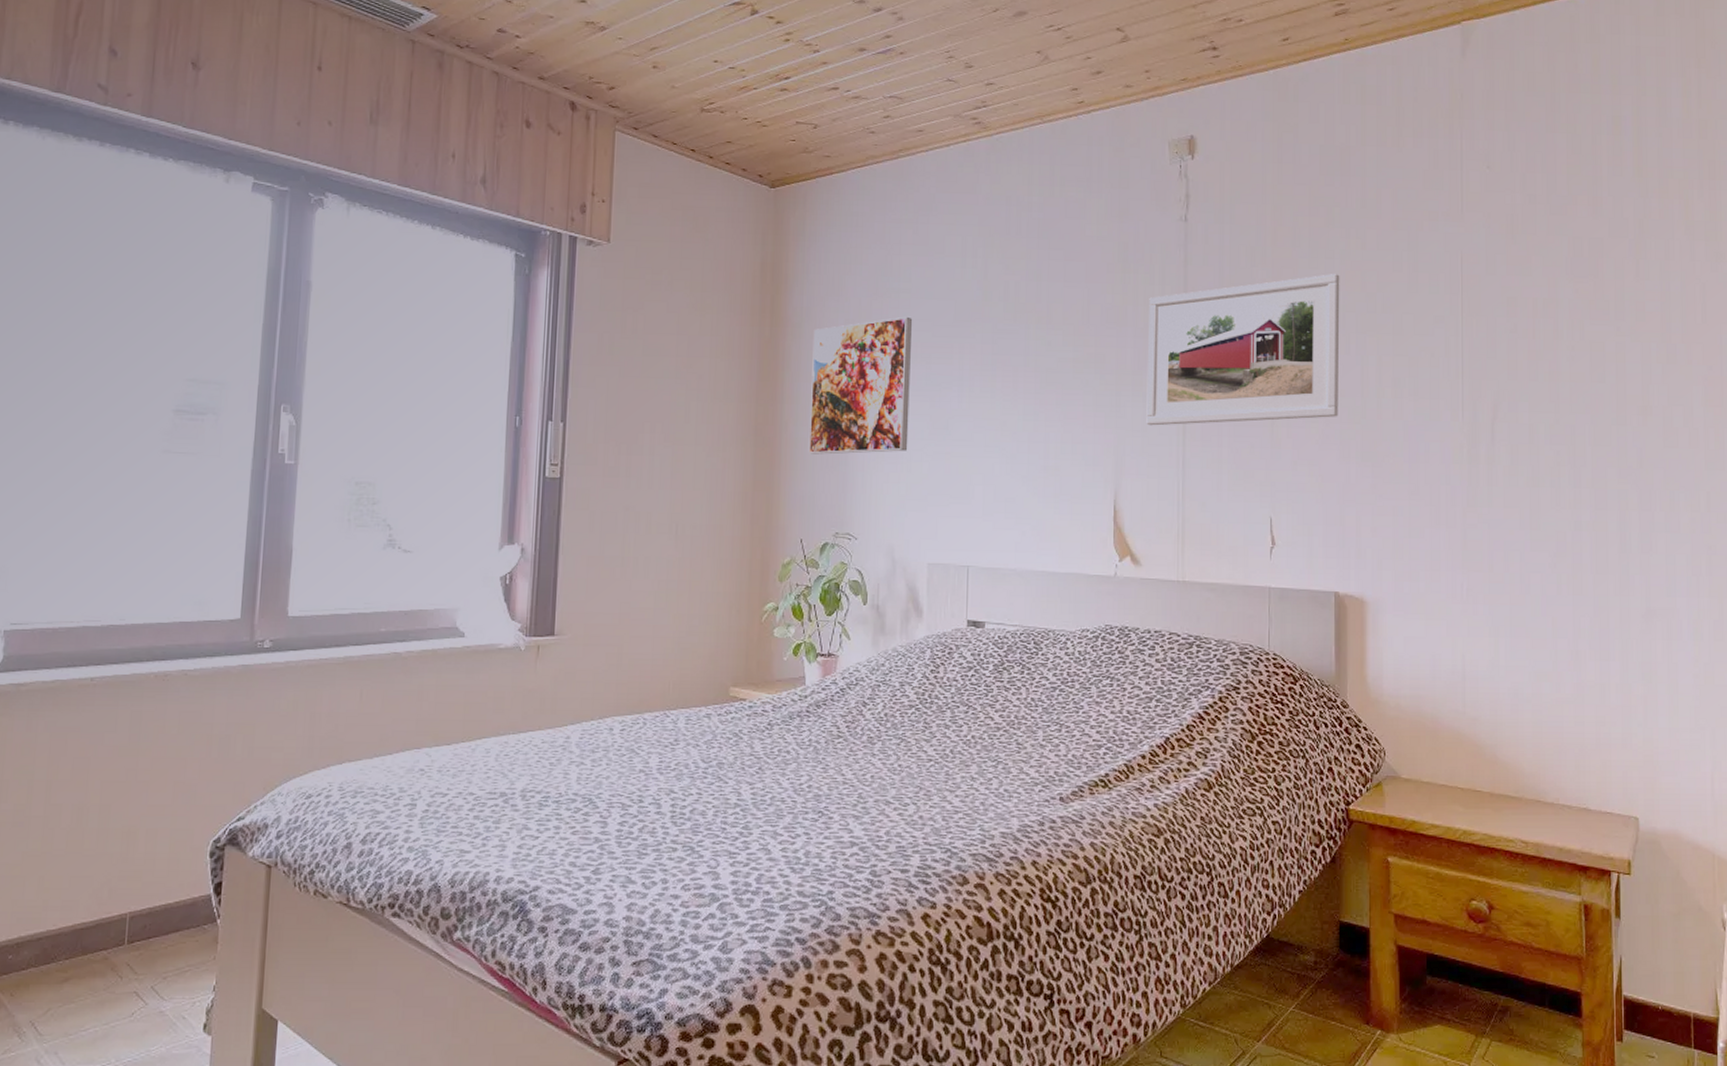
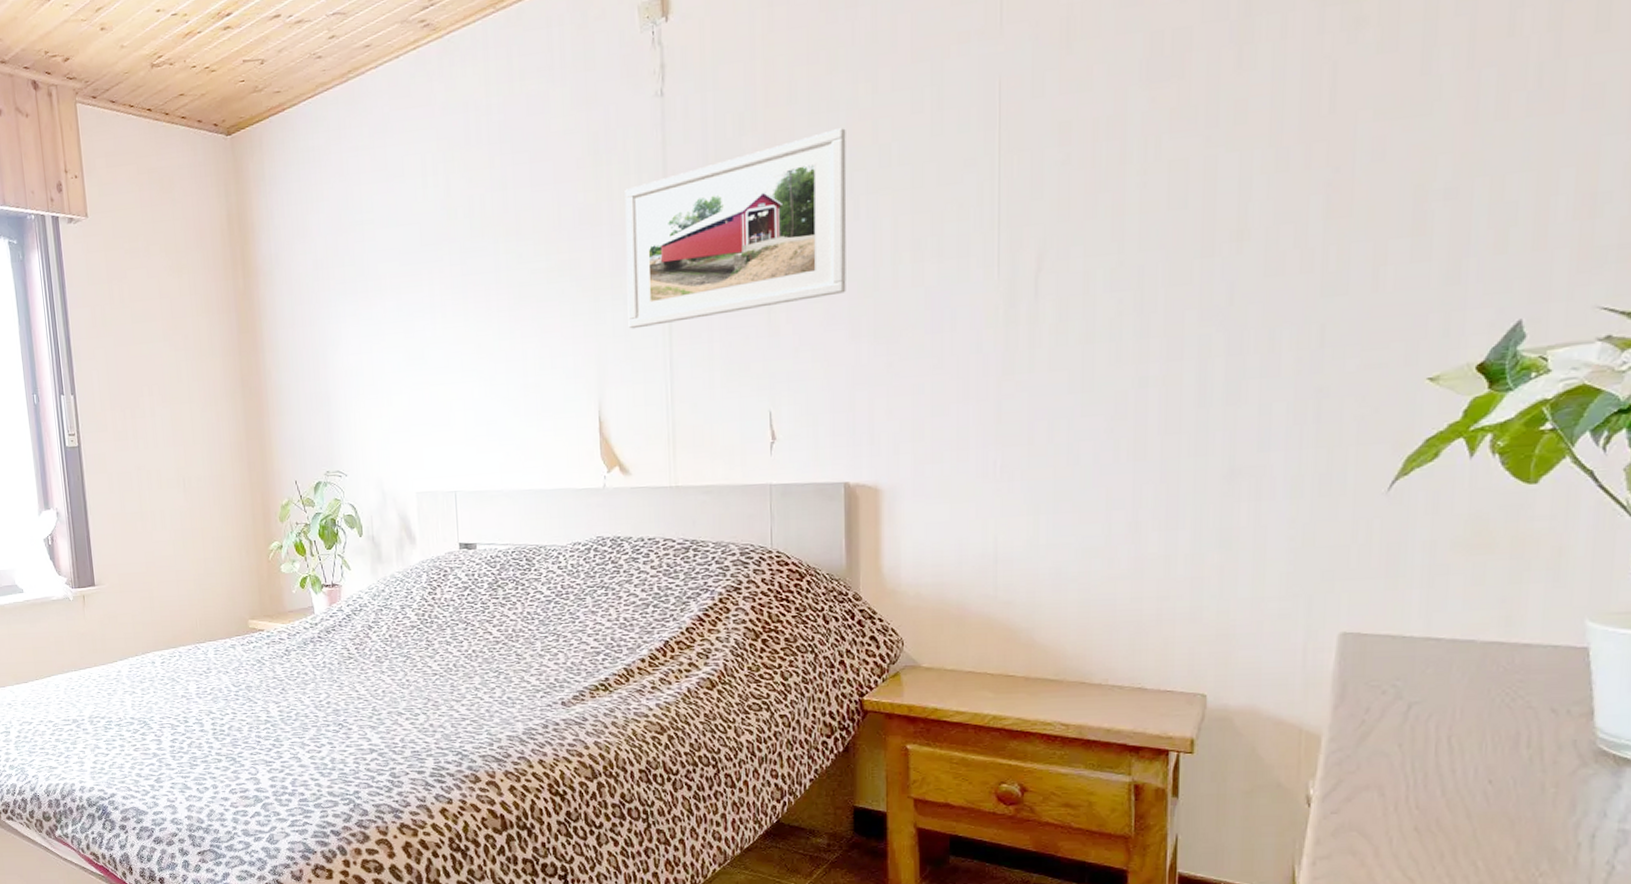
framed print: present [808,316,913,455] -> none [284,248,387,399]

